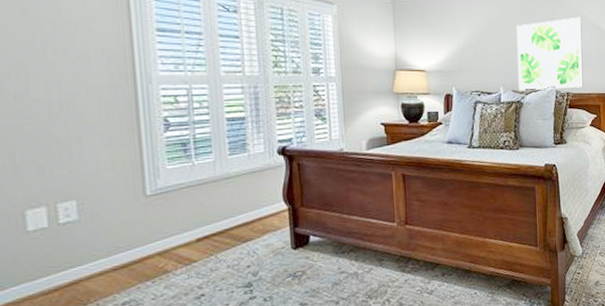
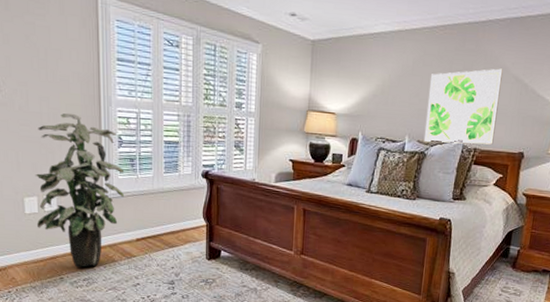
indoor plant: none [42,96,177,289] -> present [35,113,125,267]

